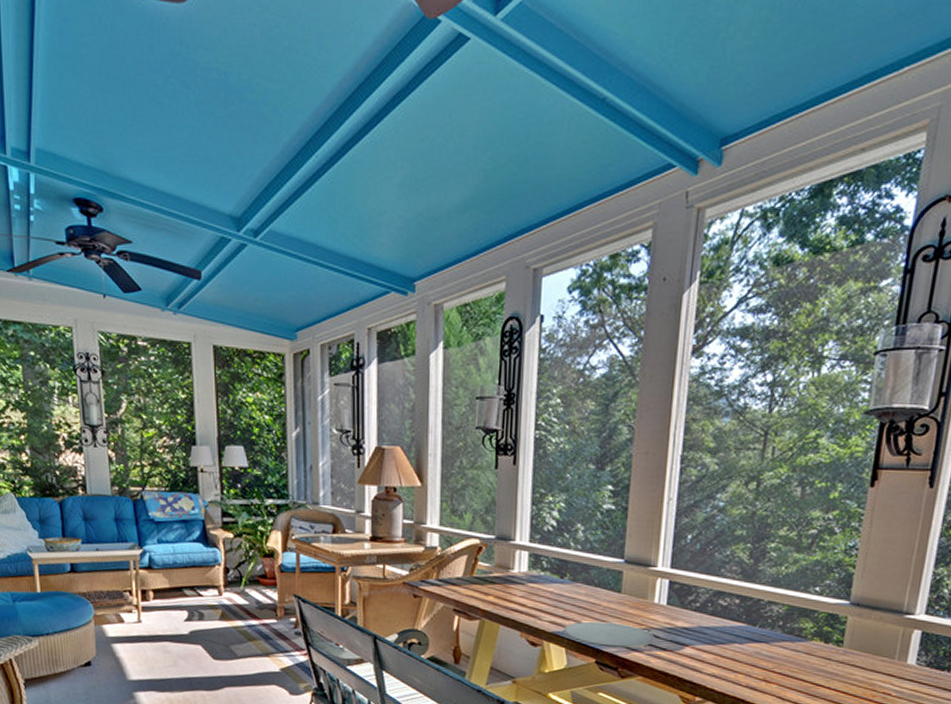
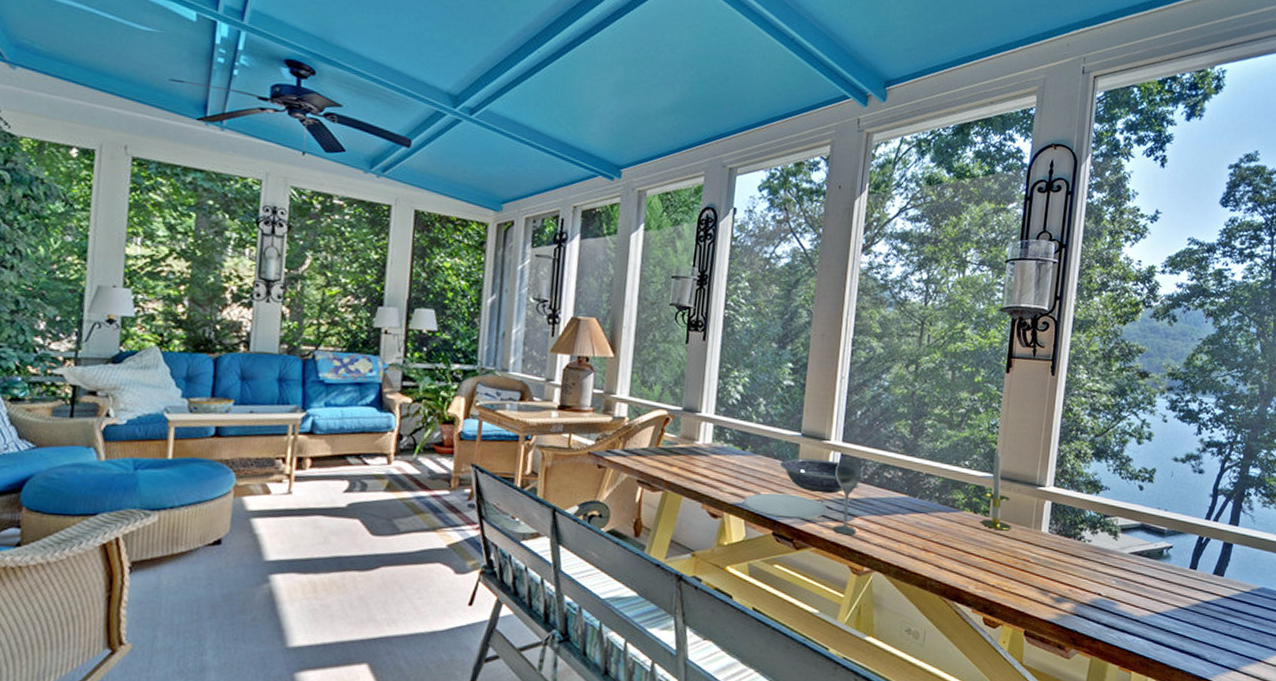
bowl: none [601,586,696,623] -> present [779,458,864,494]
wineglass: none [662,584,693,664] -> present [833,457,862,534]
candle: none [831,572,870,662] -> present [980,448,1011,531]

